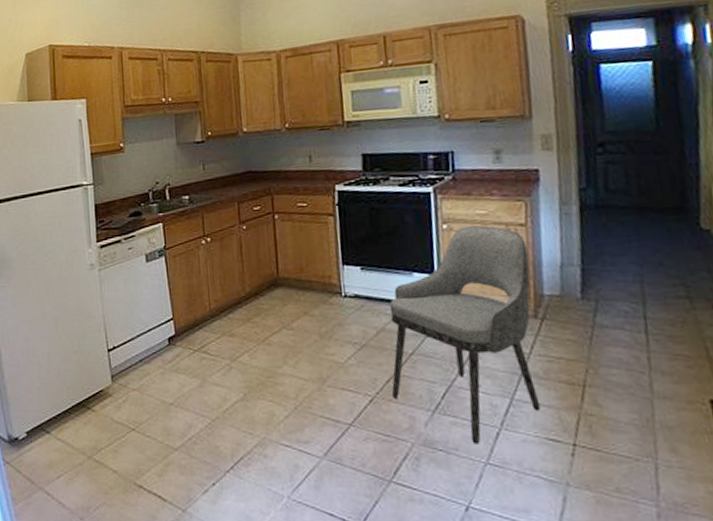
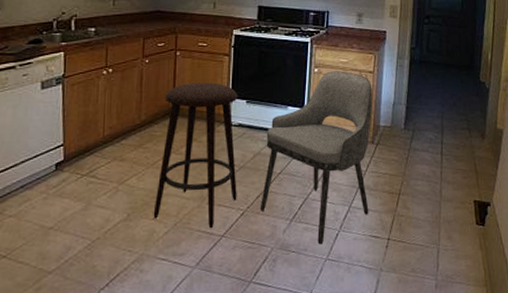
stool: none [267,248,363,416] -> present [153,83,238,229]

